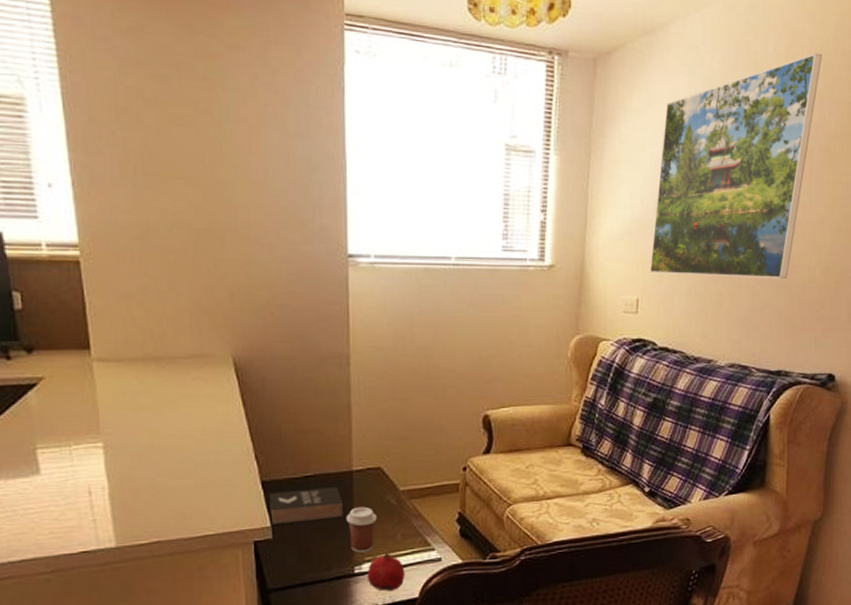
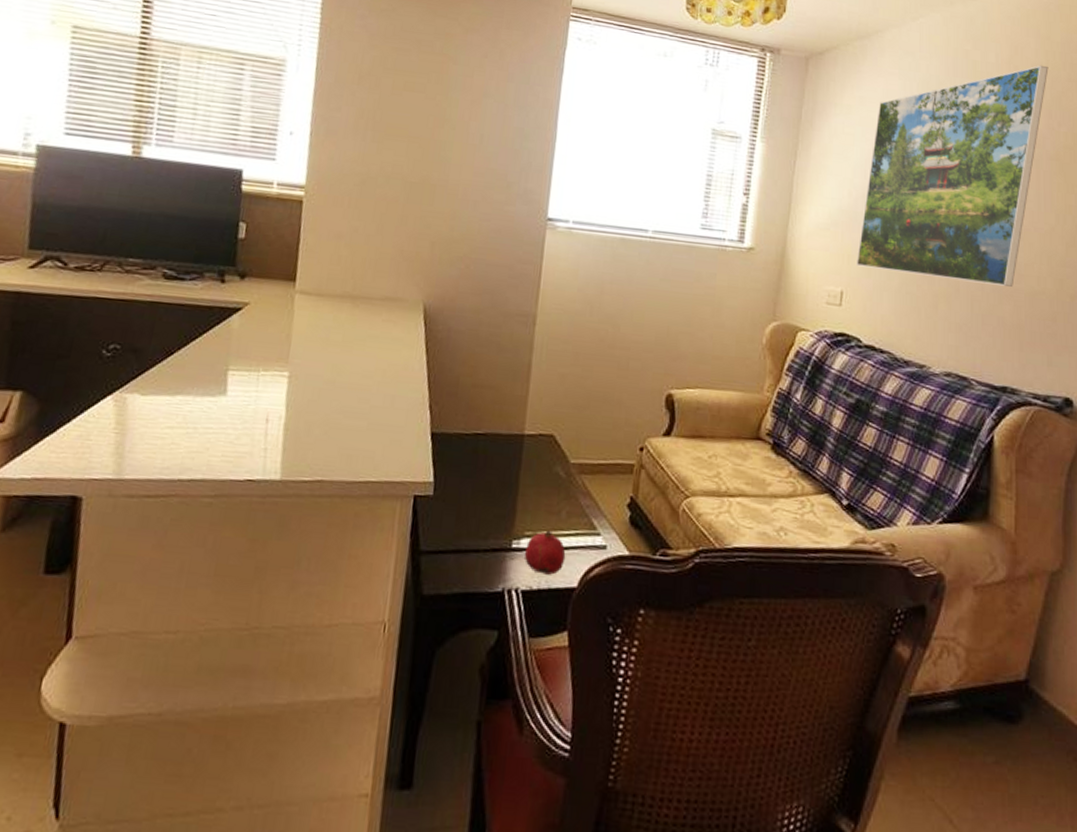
book: present [270,486,343,526] -> none [434,445,510,484]
coffee cup: present [346,506,377,553] -> none [510,474,543,527]

